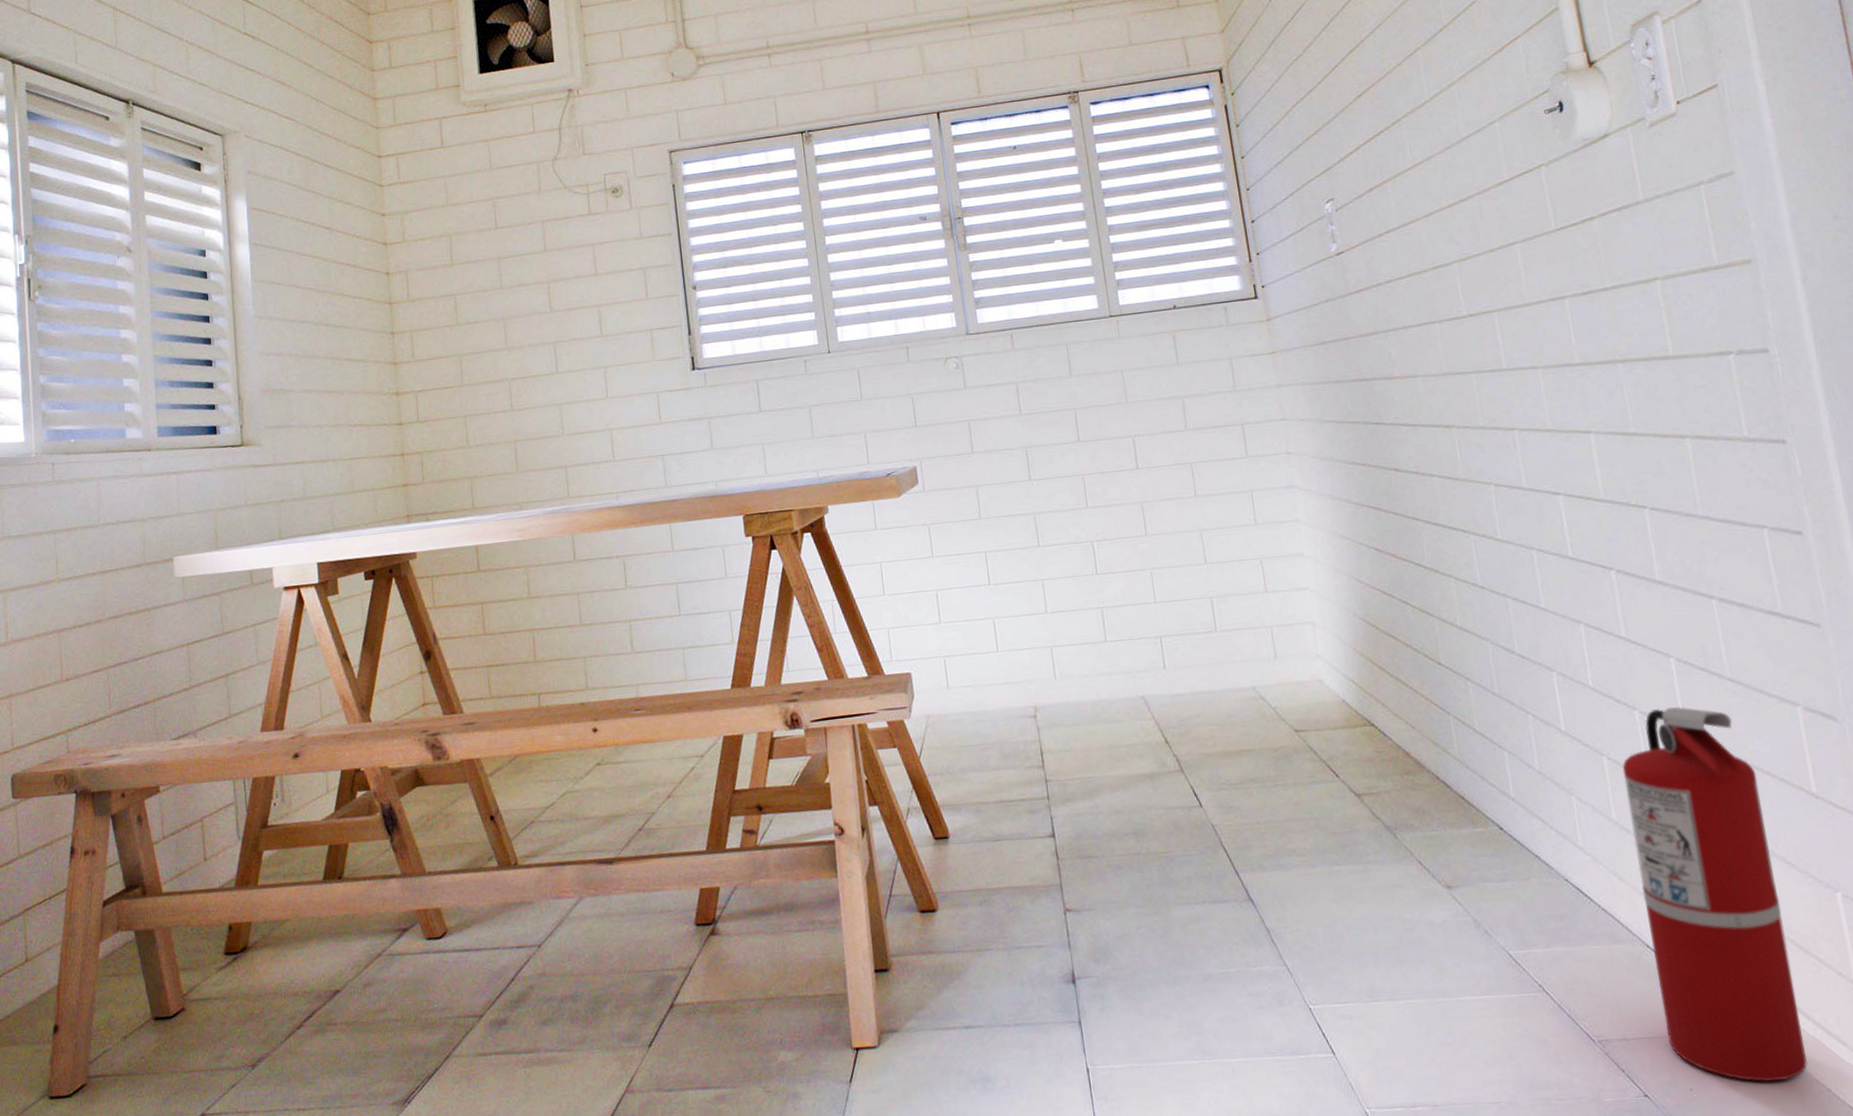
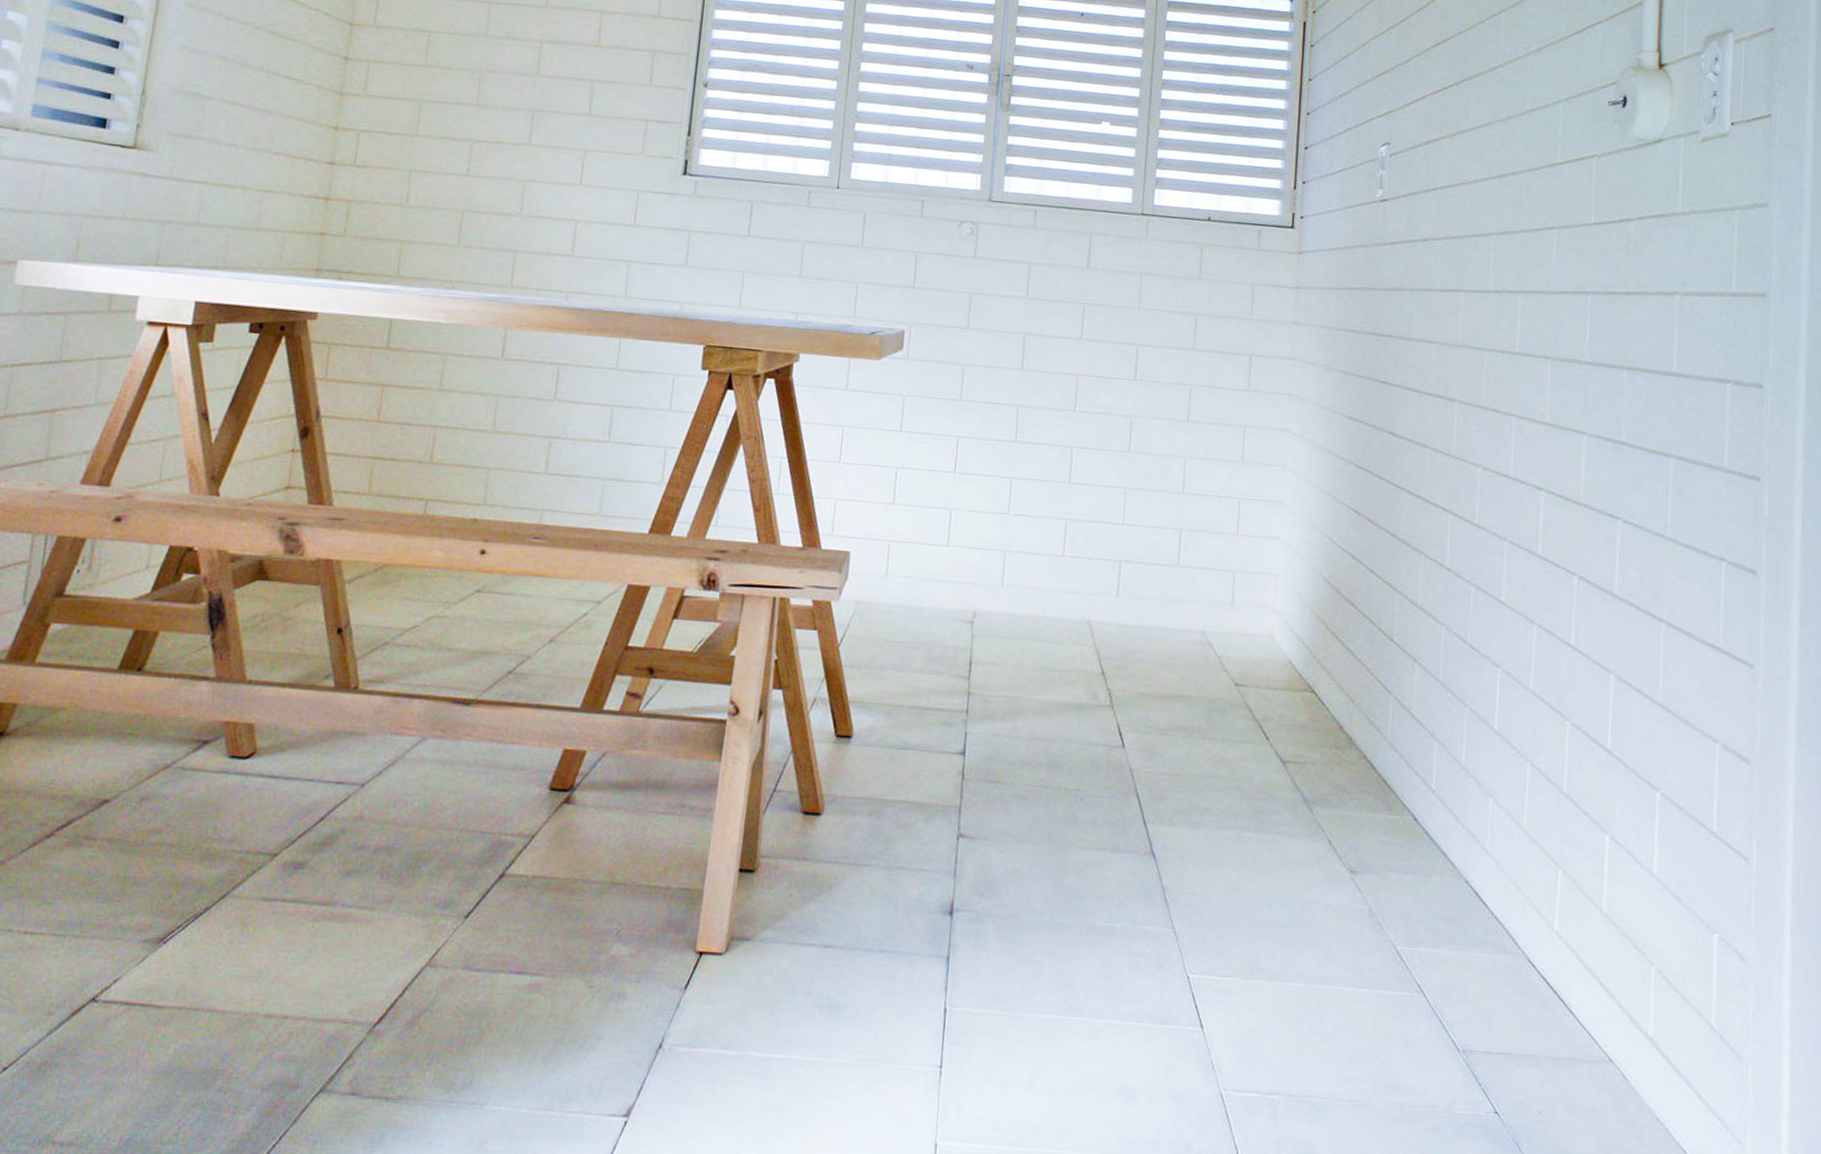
fire extinguisher: present [1622,707,1808,1083] -> none [1529,723,1666,1115]

